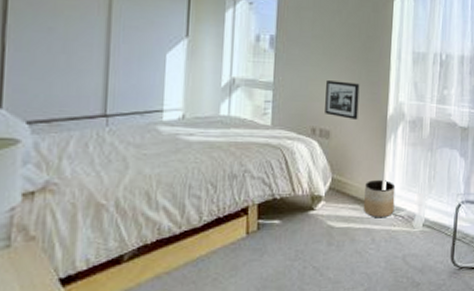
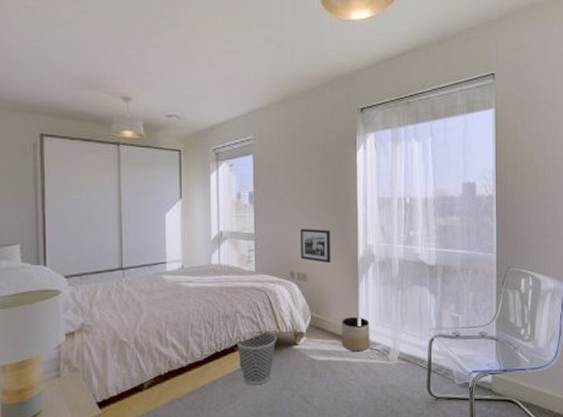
wastebasket: none [242,192,291,256] -> present [236,330,277,386]

